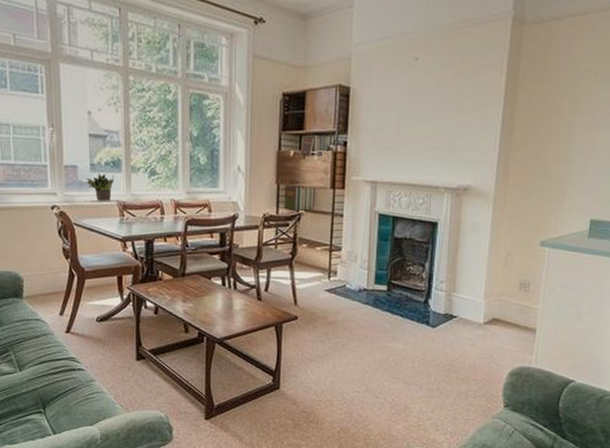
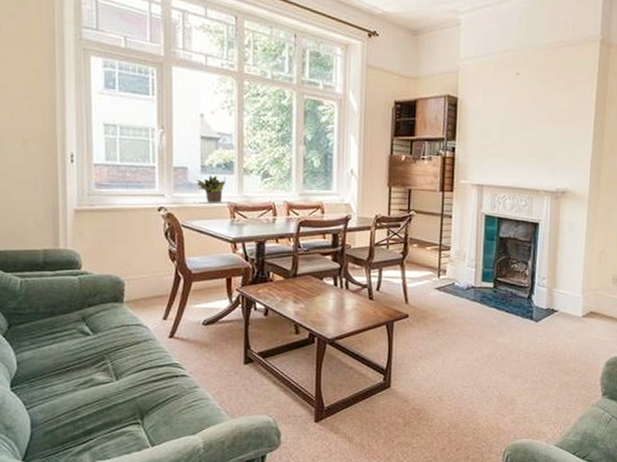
books: present [284,183,313,212] -> none [396,186,424,213]

